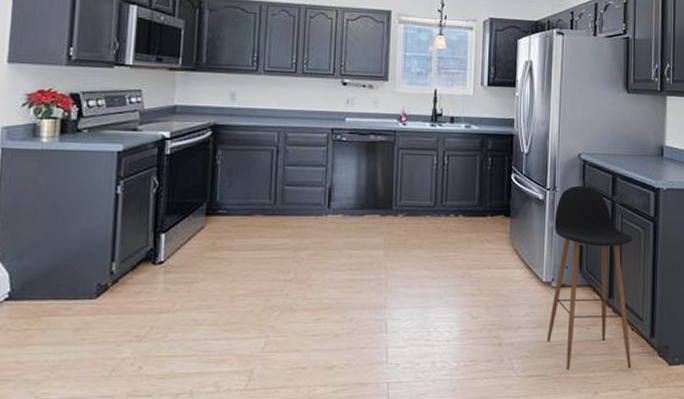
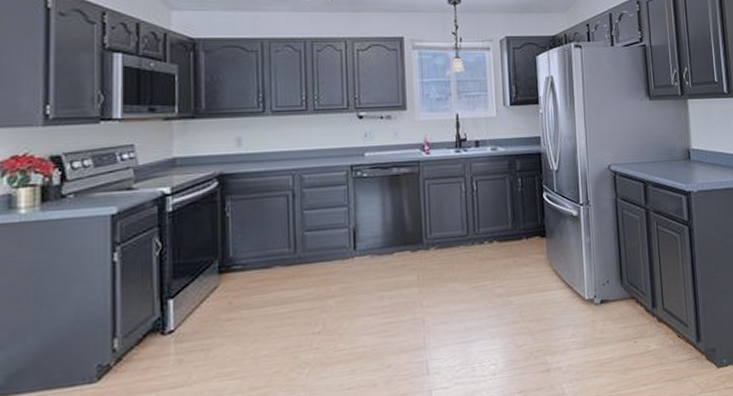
bar stool: present [546,185,633,370] -> none [590,196,682,388]

